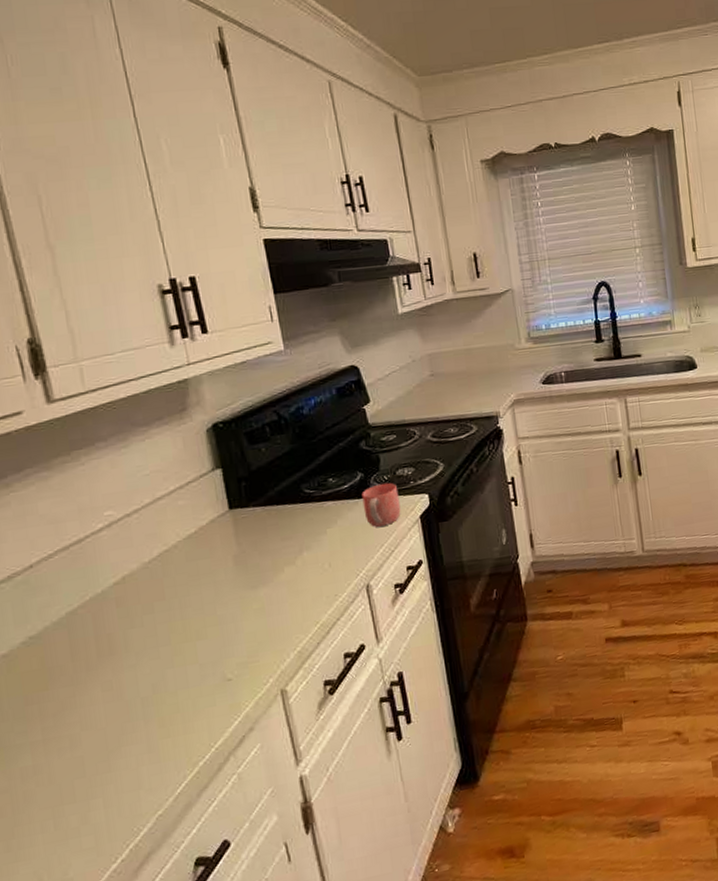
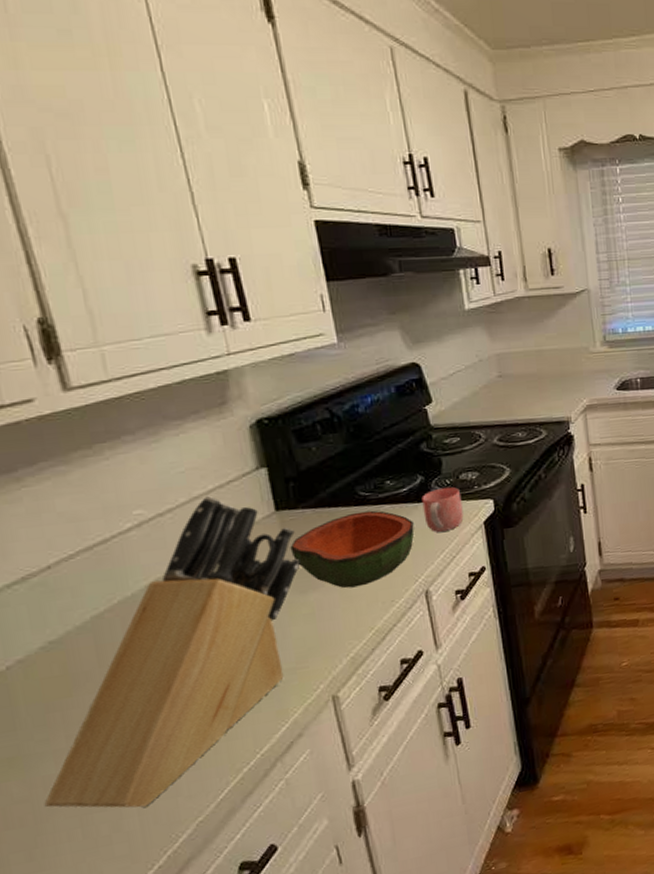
knife block: none [21,496,252,800] -> present [44,495,301,808]
bowl: none [242,507,356,583] -> present [290,510,415,589]

